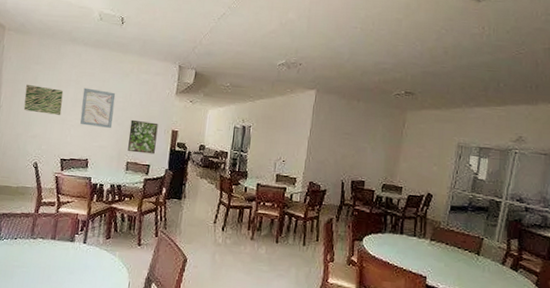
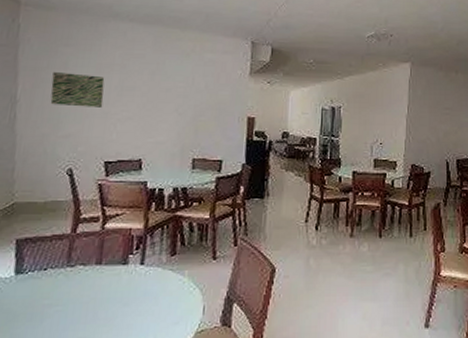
wall art: present [80,87,116,129] -> none [128,72,174,121]
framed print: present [128,119,158,154] -> none [193,107,230,147]

